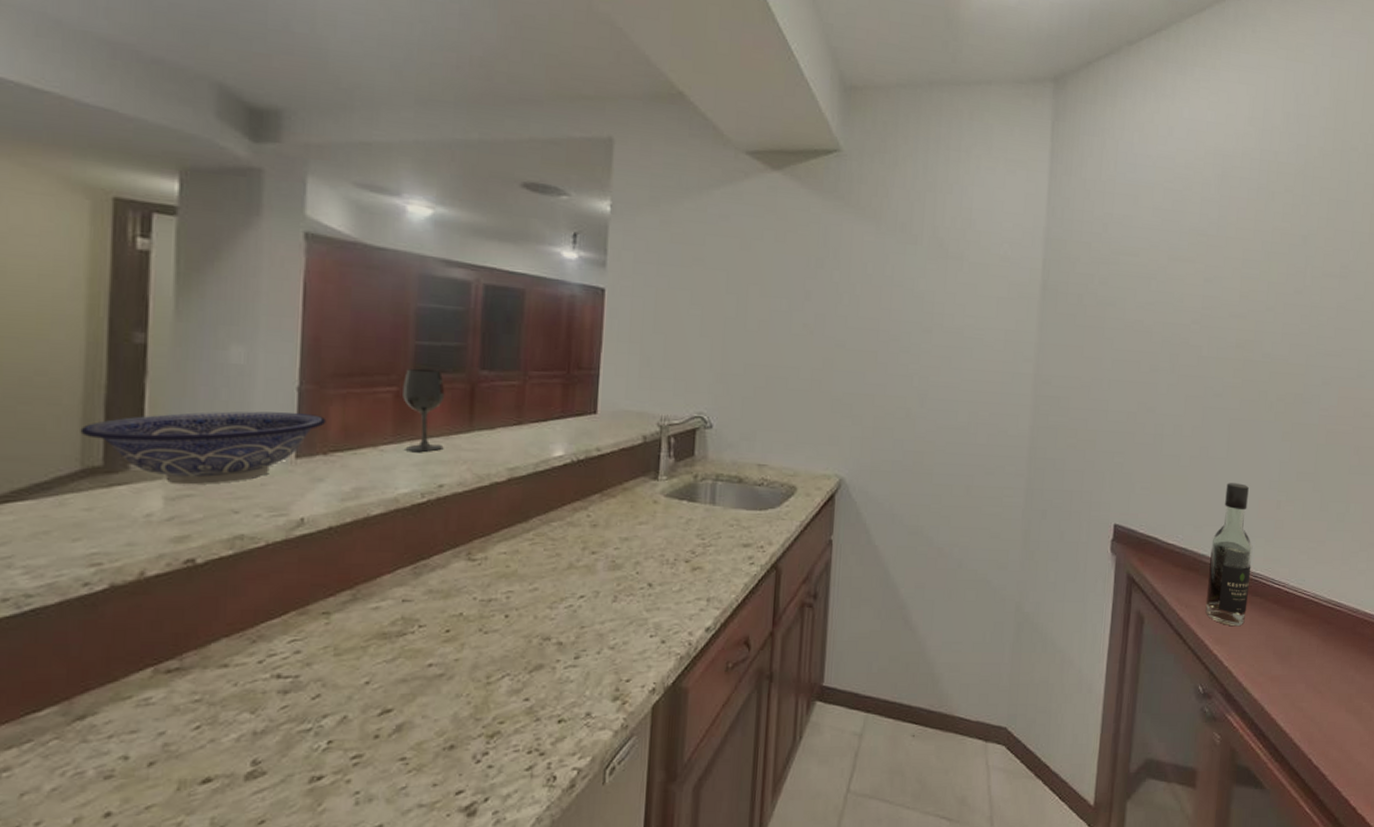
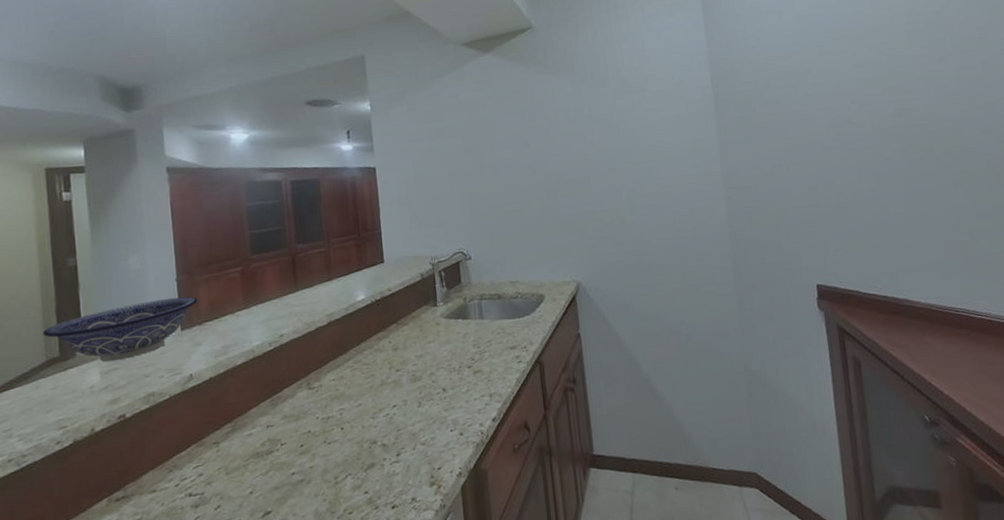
wine glass: present [403,368,445,453] -> none [245,249,280,314]
bottle: present [1205,483,1253,627] -> none [908,232,956,359]

